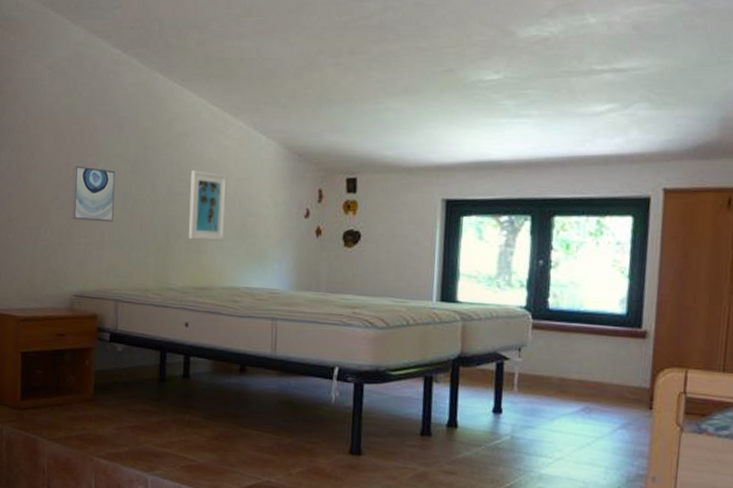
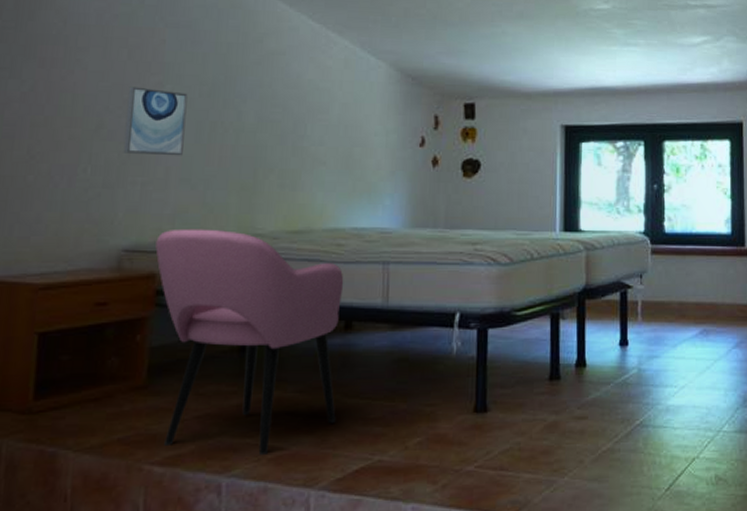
armchair: none [96,281,239,464] -> present [155,228,344,456]
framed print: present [188,170,227,241] -> none [281,93,330,175]

